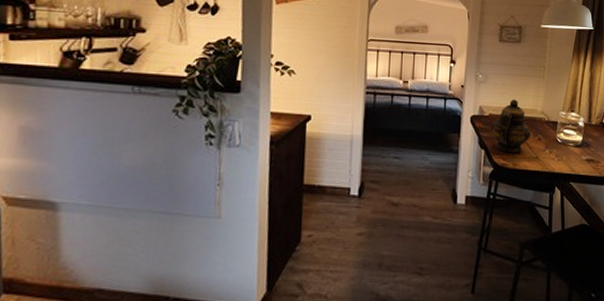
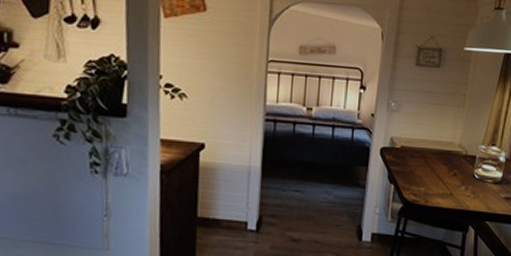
teapot: present [491,99,531,153] -> none [402,130,447,189]

